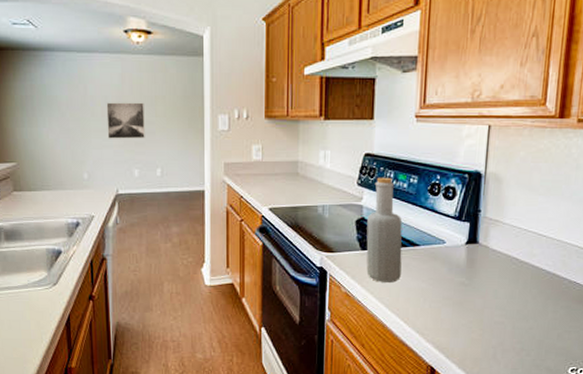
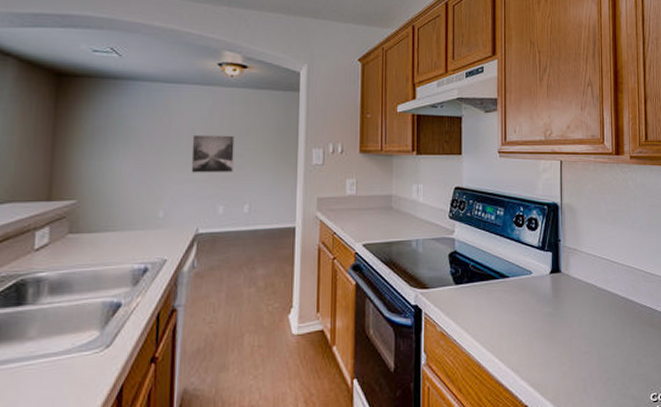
bottle: present [366,177,403,283] -> none [459,210,493,318]

